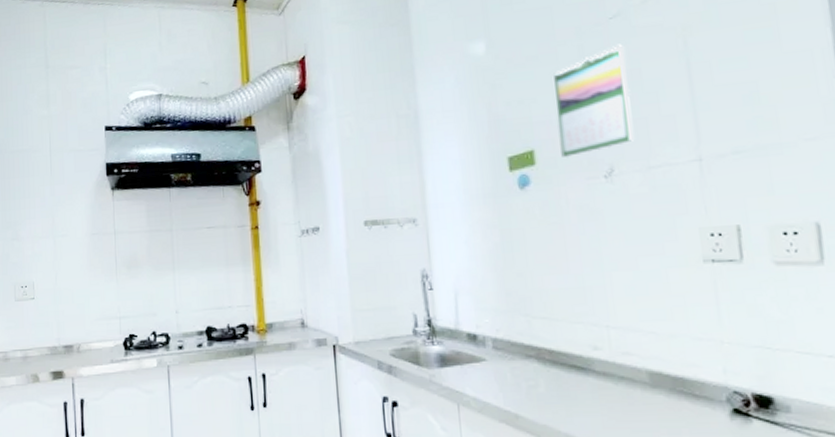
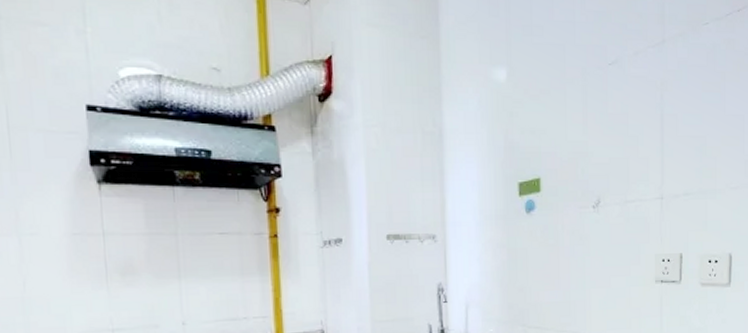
calendar: present [553,43,635,158] -> none [561,89,619,188]

